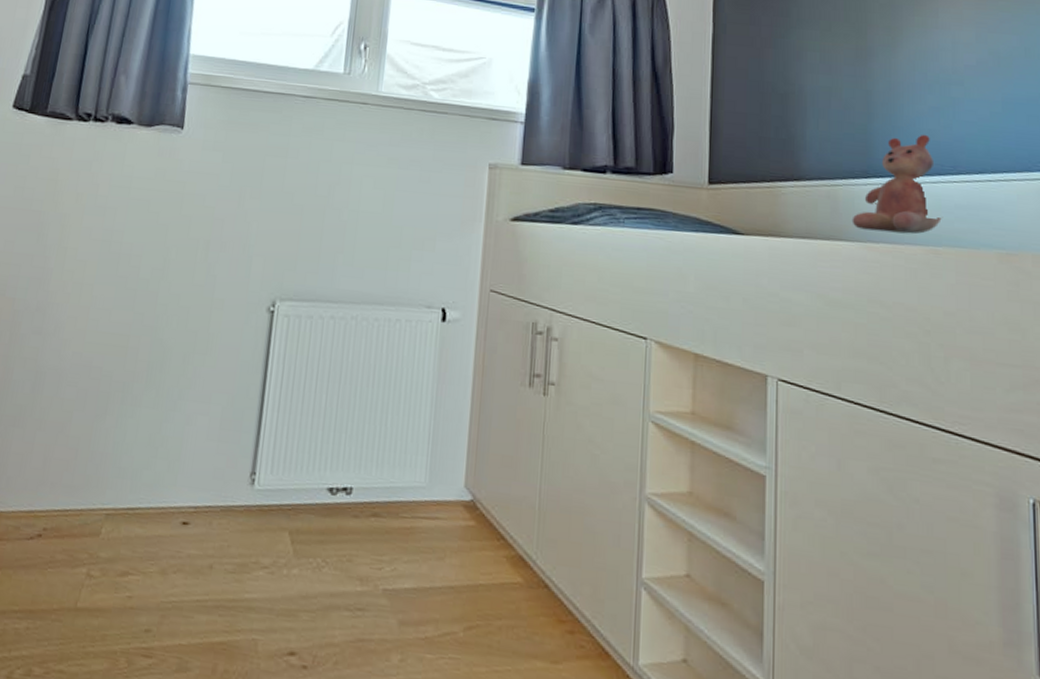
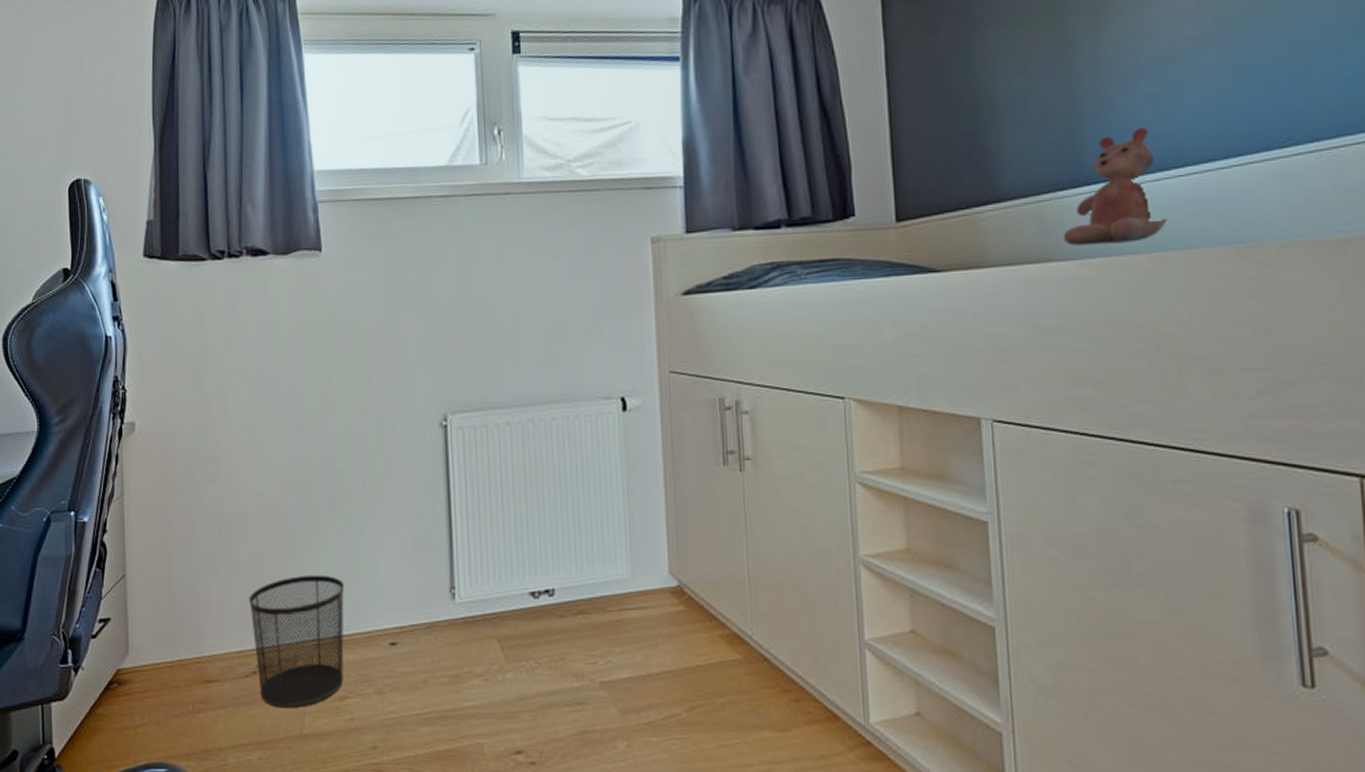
waste bin: none [41,440,148,579] -> present [249,575,345,709]

